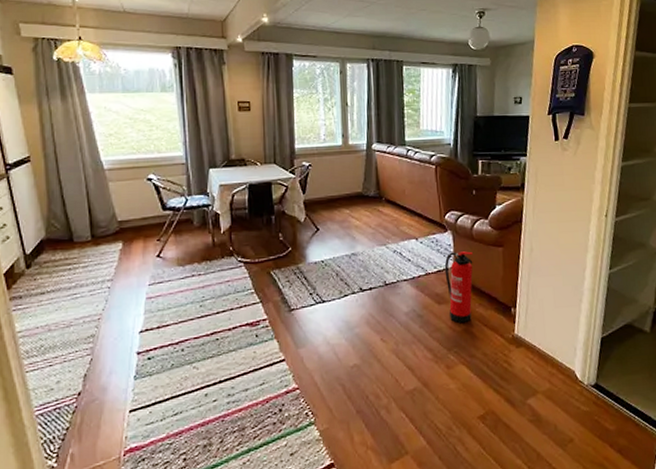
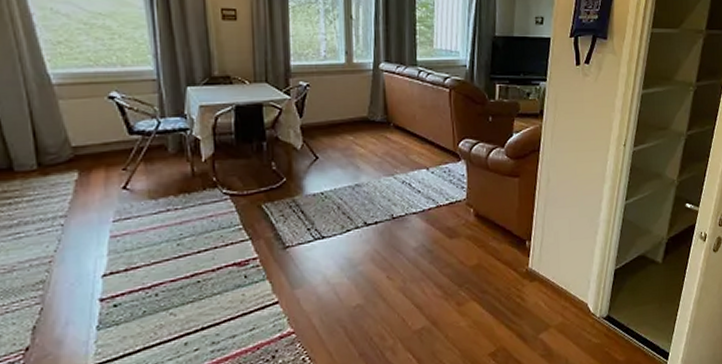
fire extinguisher: present [444,251,474,324] -> none [457,182,488,259]

